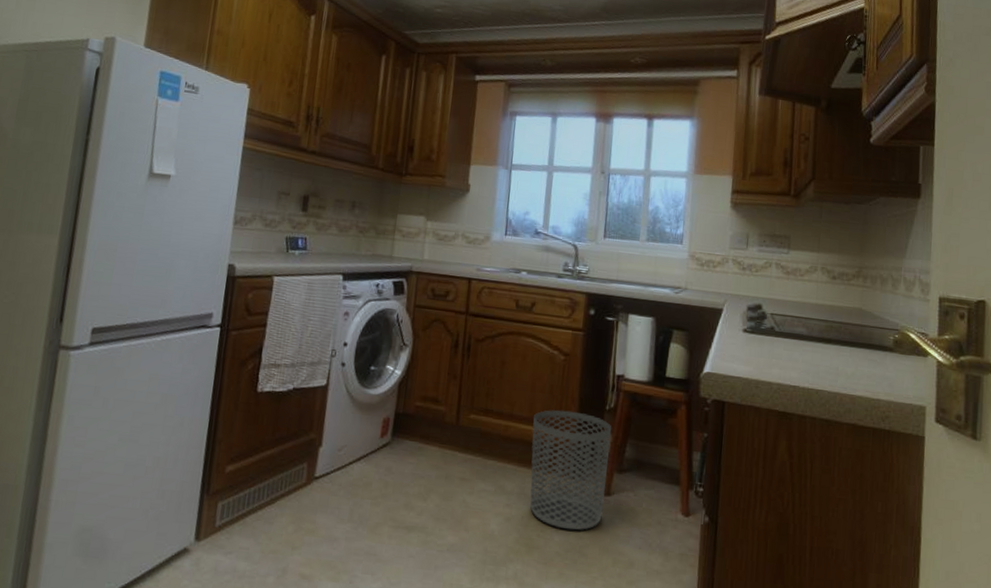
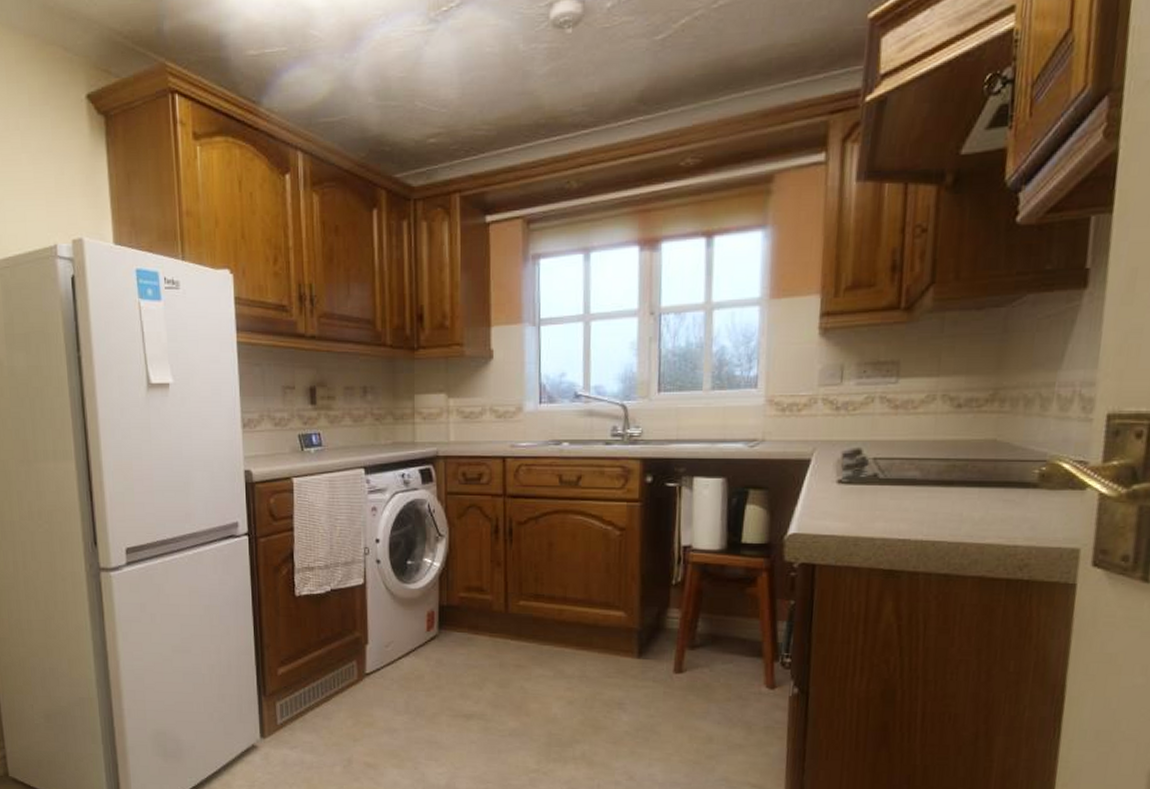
waste bin: present [530,410,612,531] -> none [589,588,681,710]

